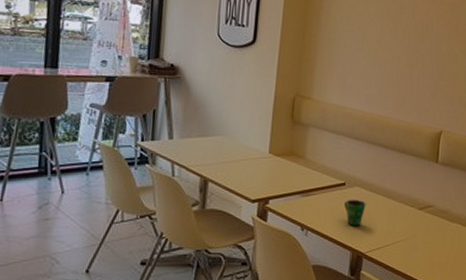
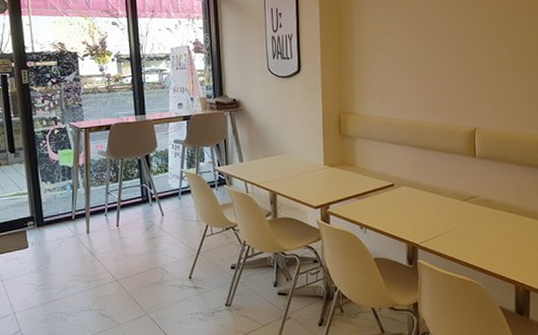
cup: present [344,199,366,227] -> none [395,197,415,222]

